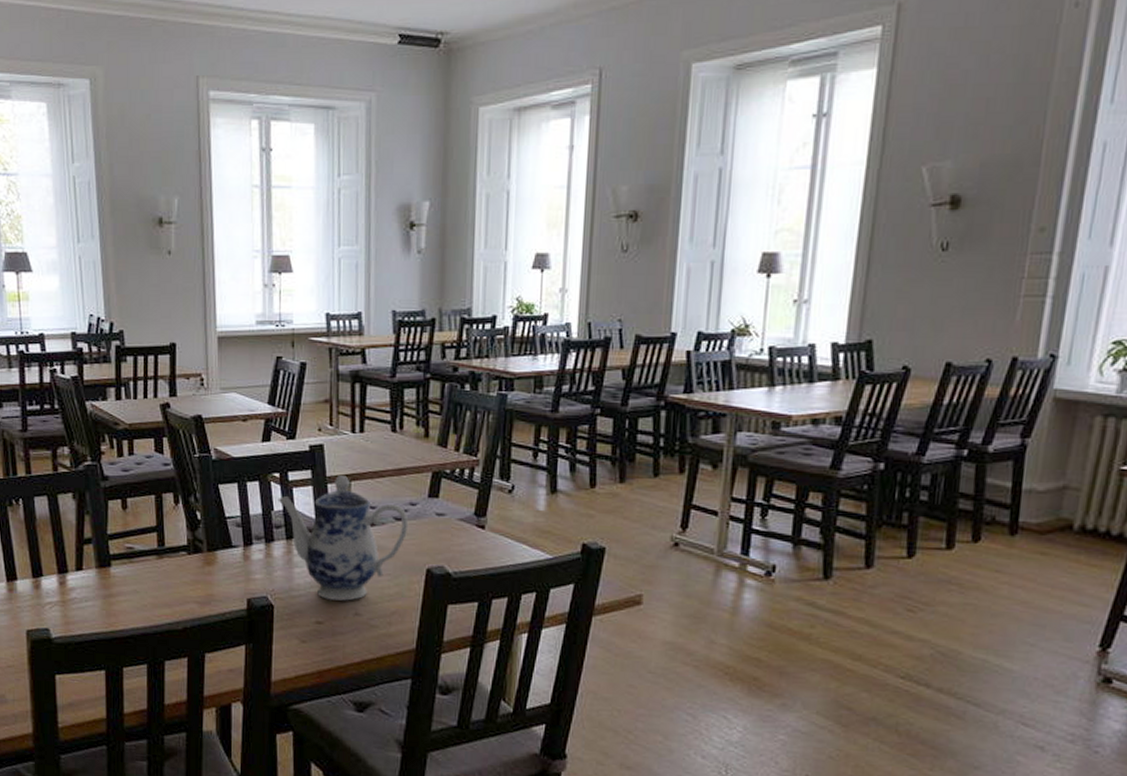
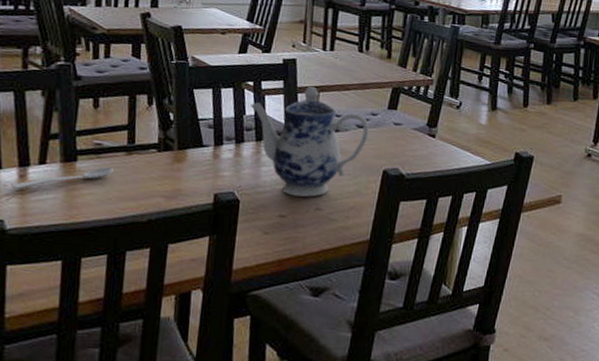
spoon: none [53,572,146,598] -> present [11,167,113,190]

